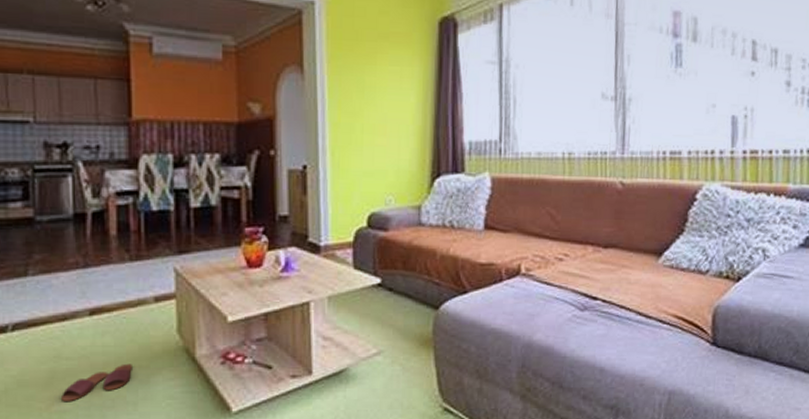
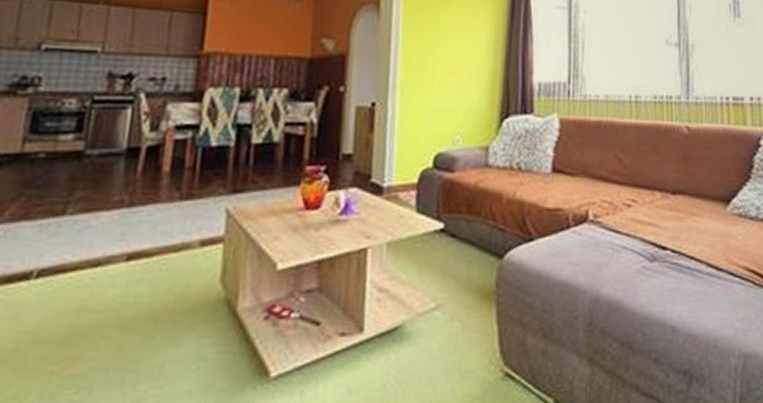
slippers: present [62,363,132,402] -> none [78,317,165,365]

